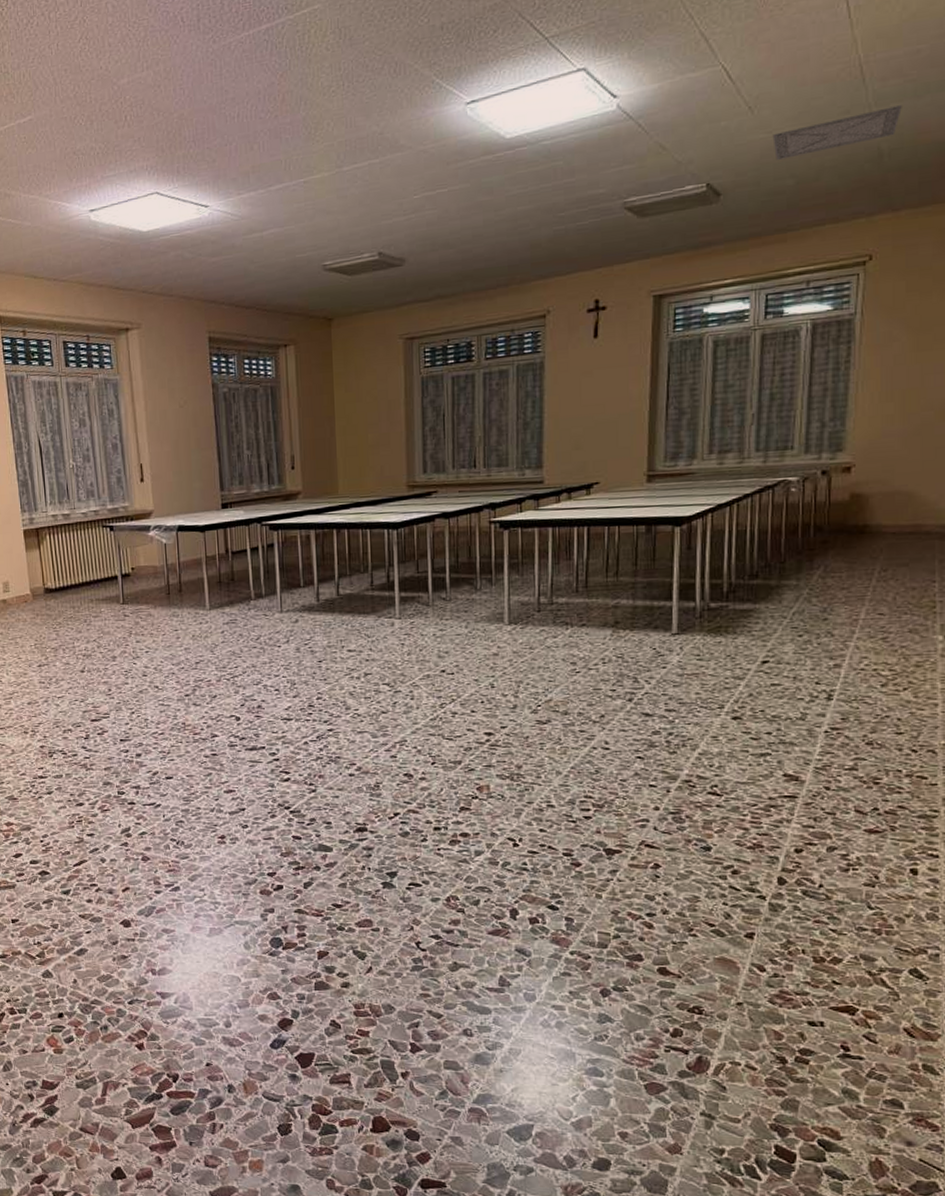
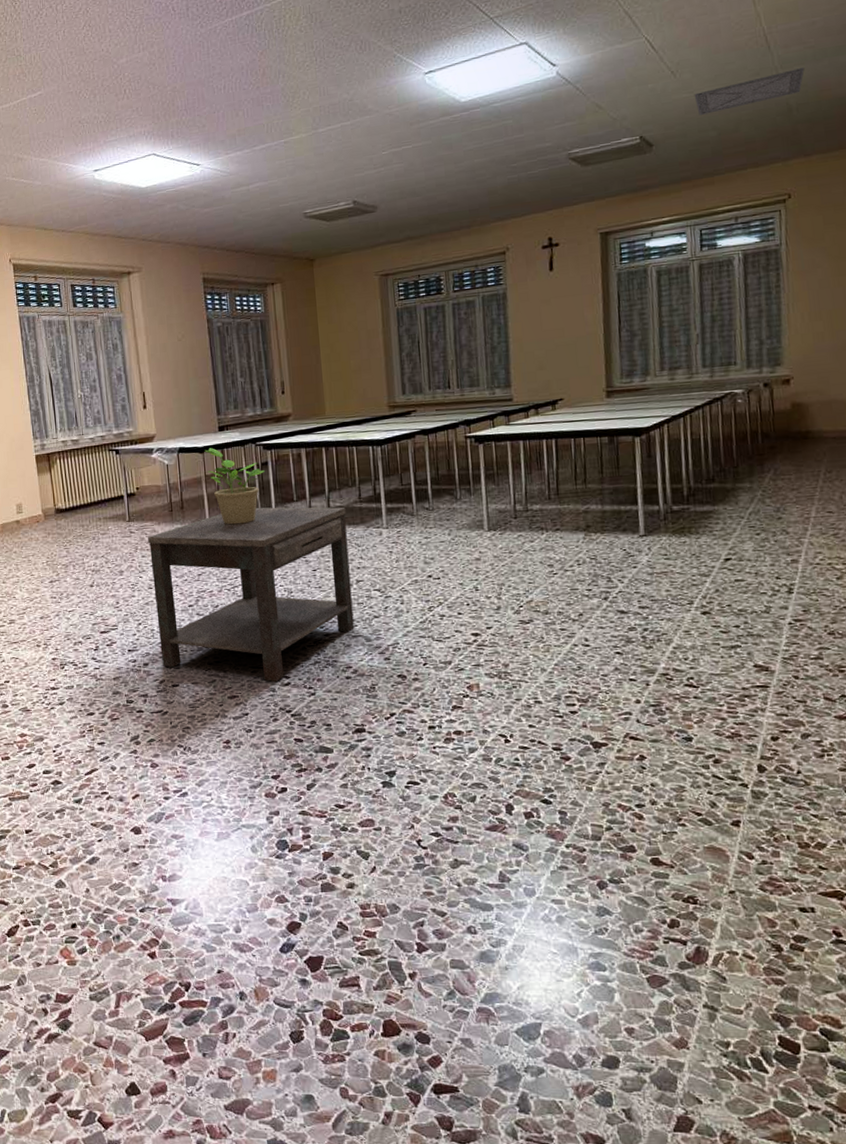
side table: none [143,592,360,777] -> present [148,507,355,682]
potted plant: none [205,526,270,611] -> present [204,447,265,525]

